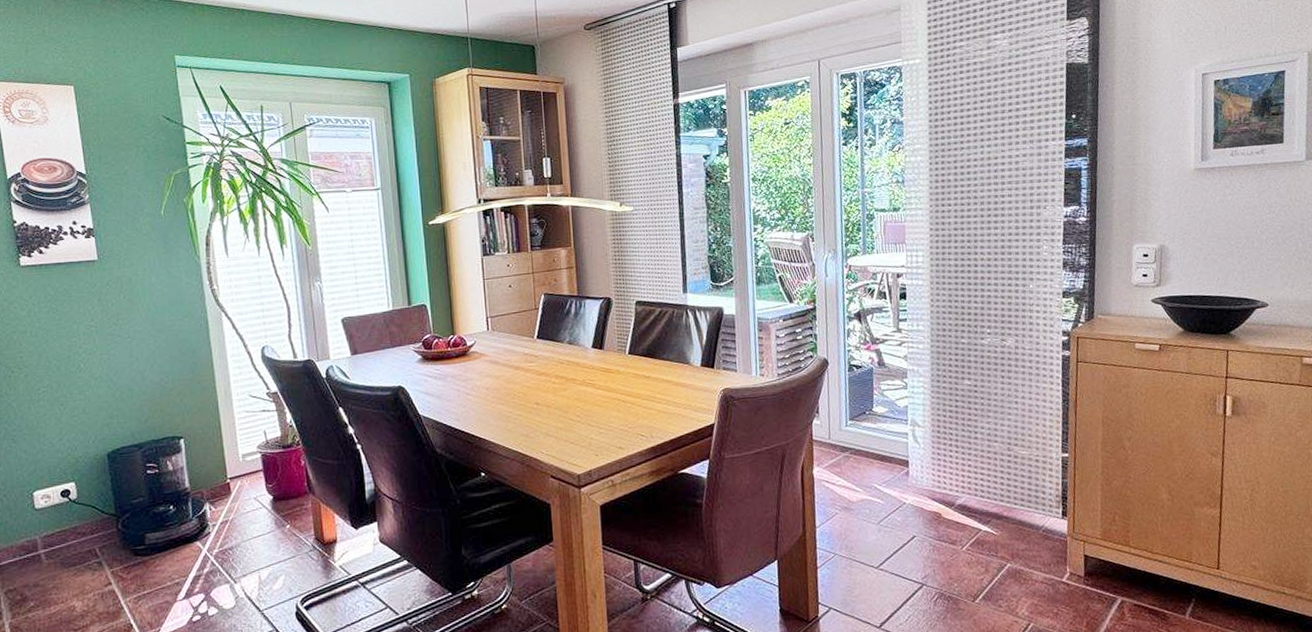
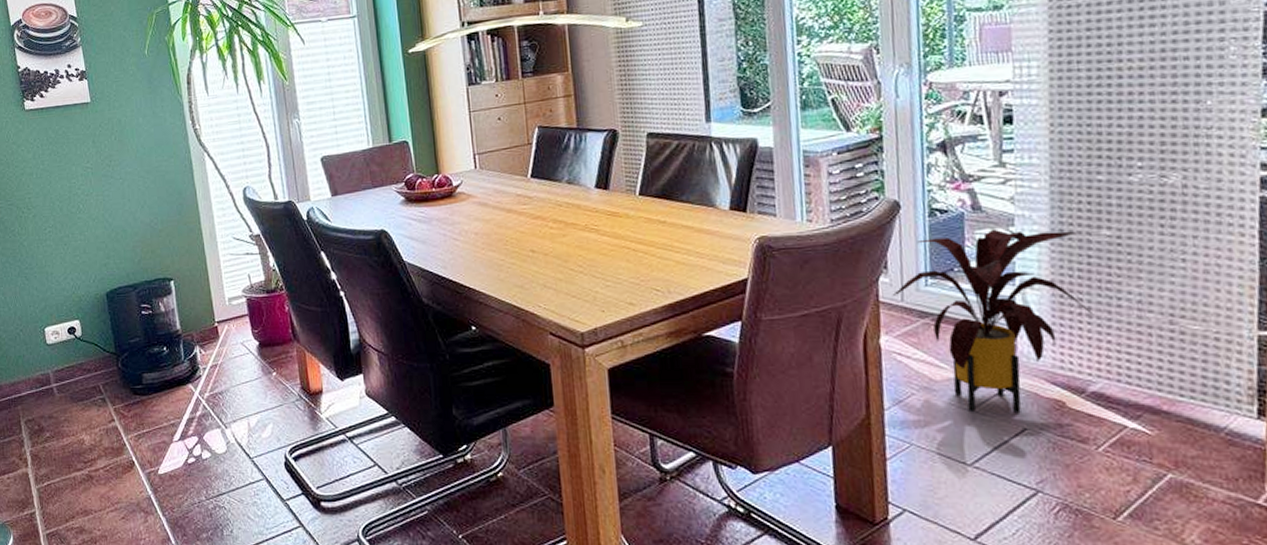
house plant: none [822,380,960,525] -> present [892,229,1094,413]

